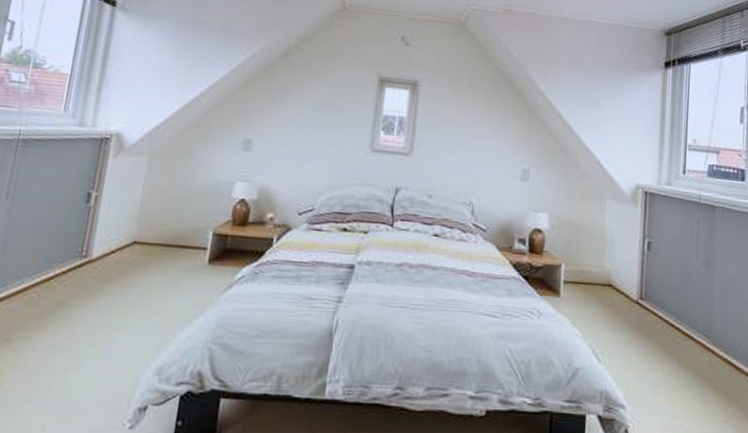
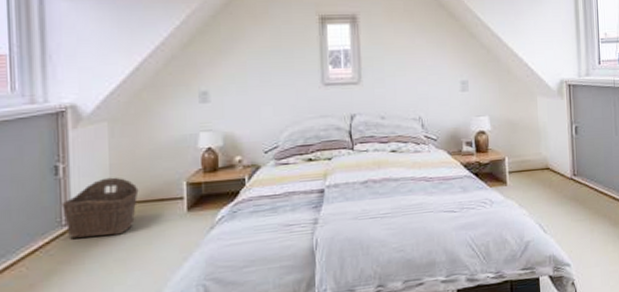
wicker basket: none [85,213,164,277] -> present [62,177,139,238]

